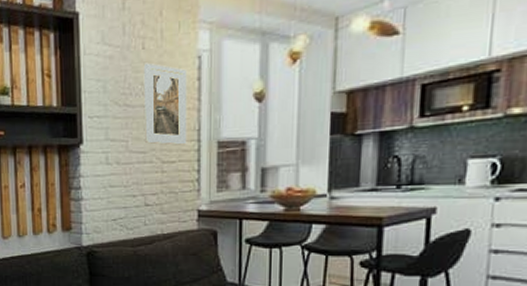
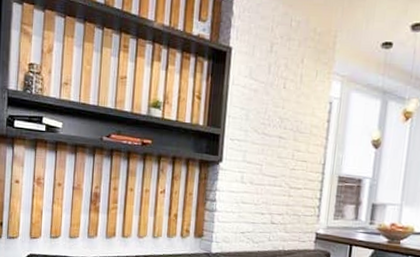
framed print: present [143,63,188,146] -> none [276,100,319,175]

